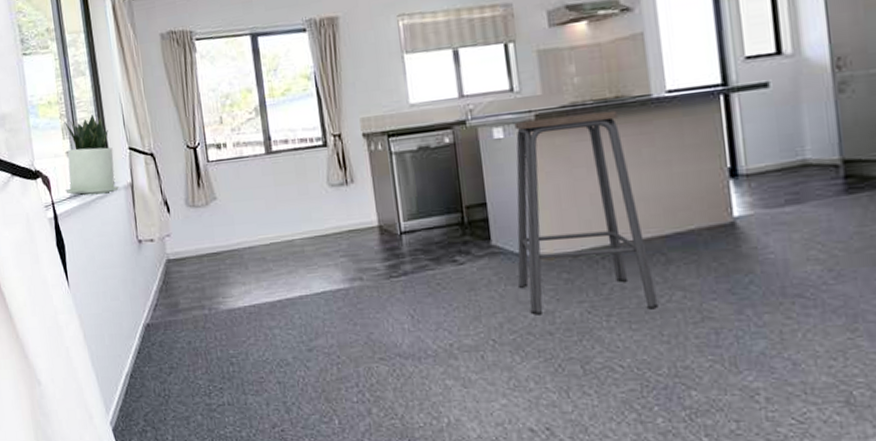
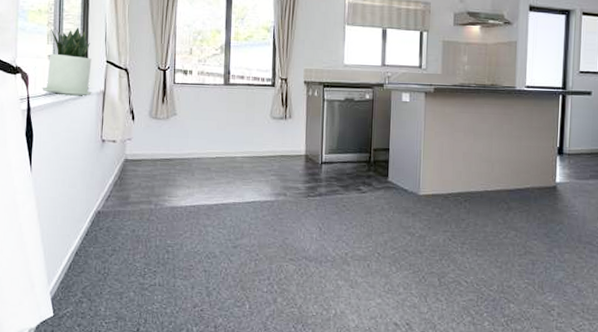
bar stool: present [514,110,659,315] -> none [403,91,498,242]

